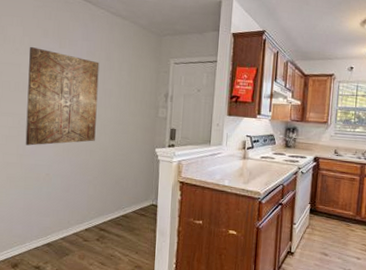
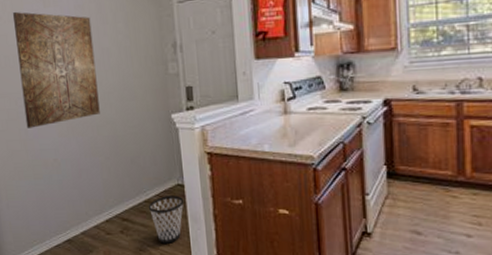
wastebasket: none [125,213,156,252] -> present [149,195,184,244]

